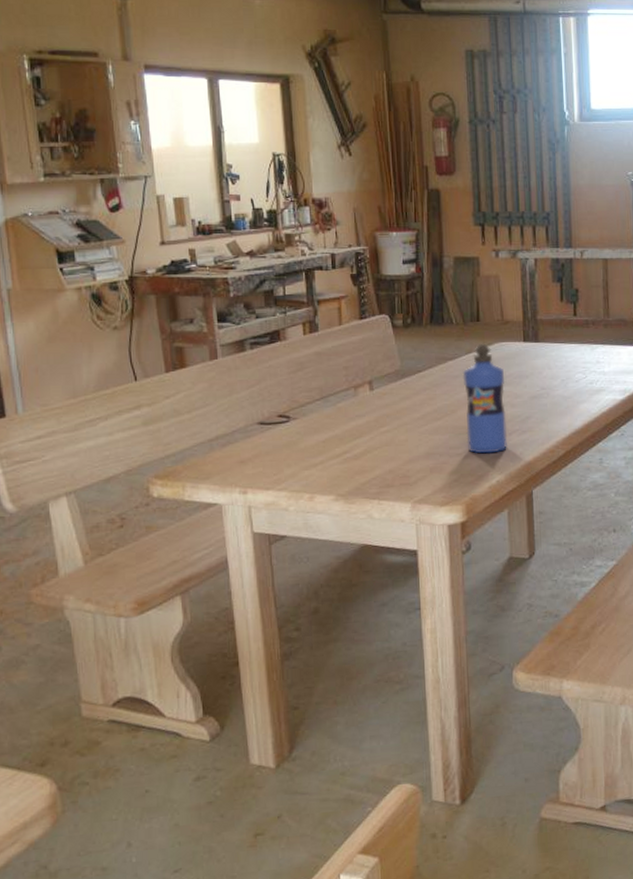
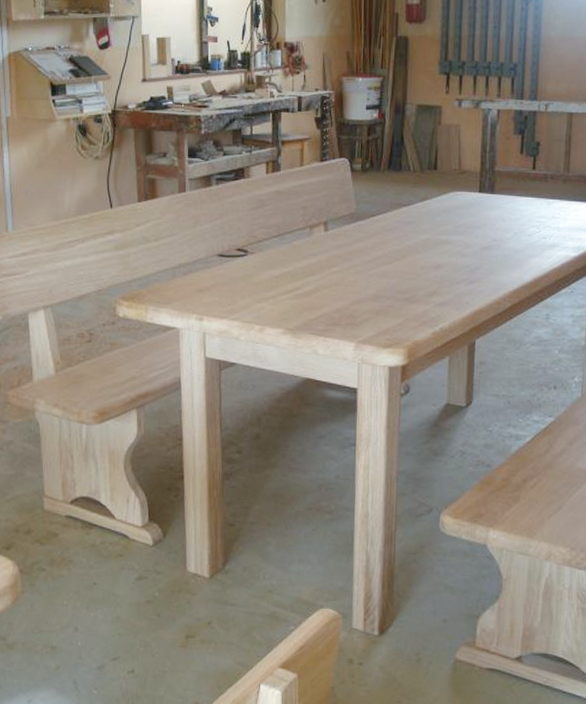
water bottle: present [462,344,507,454] -> none [414,192,457,301]

